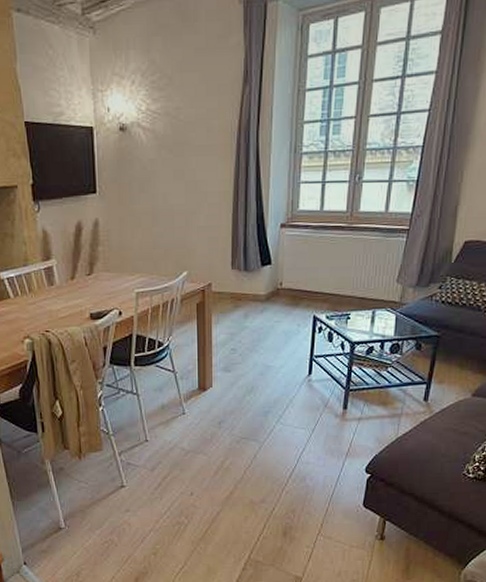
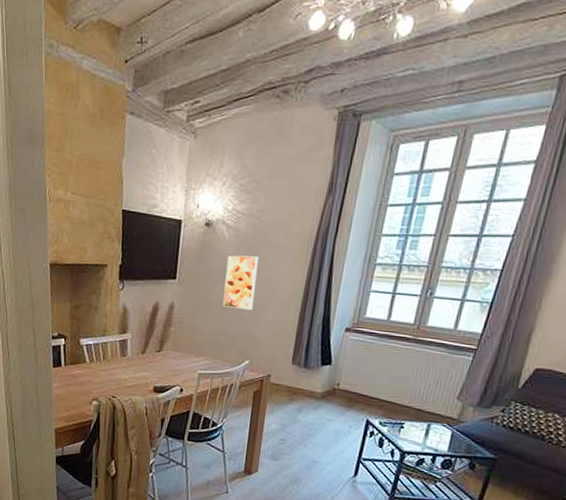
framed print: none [149,159,183,218] -> present [222,255,259,311]

